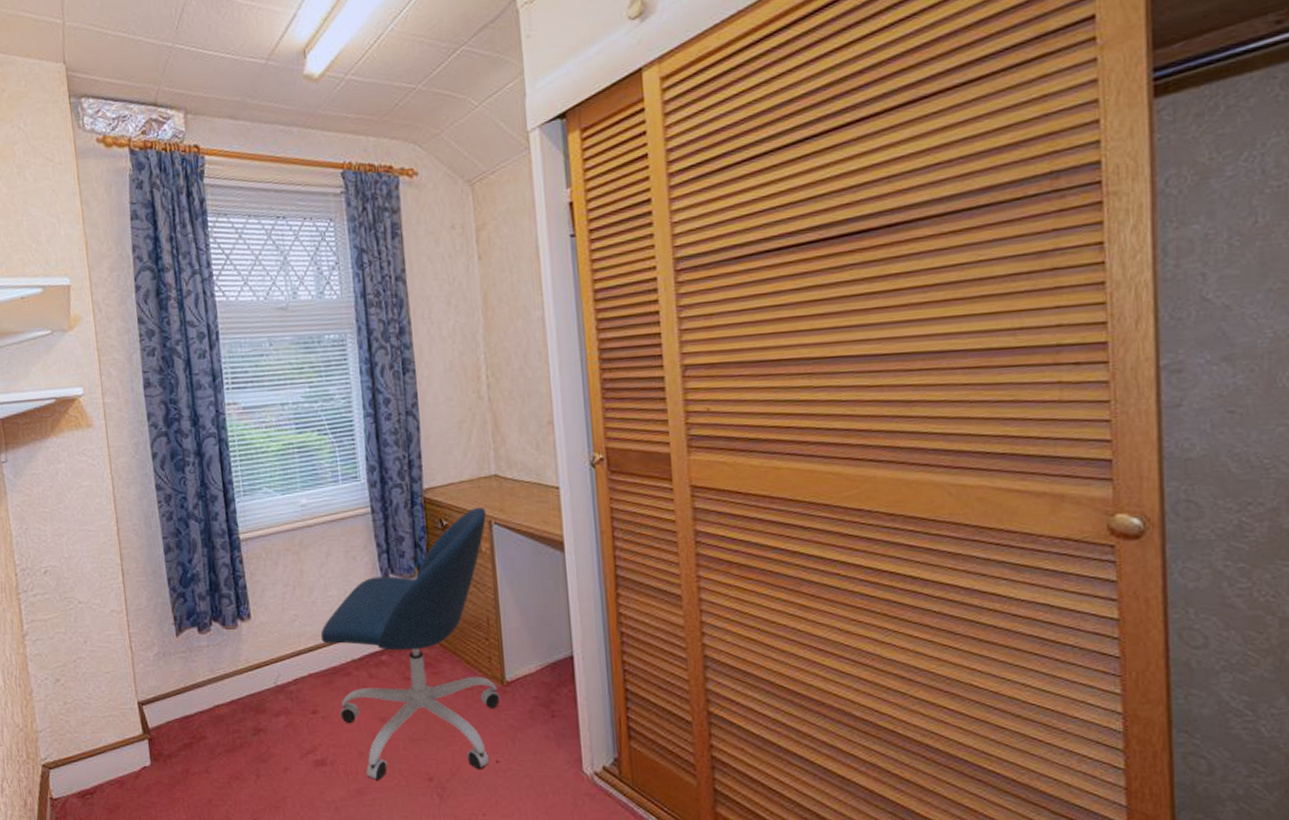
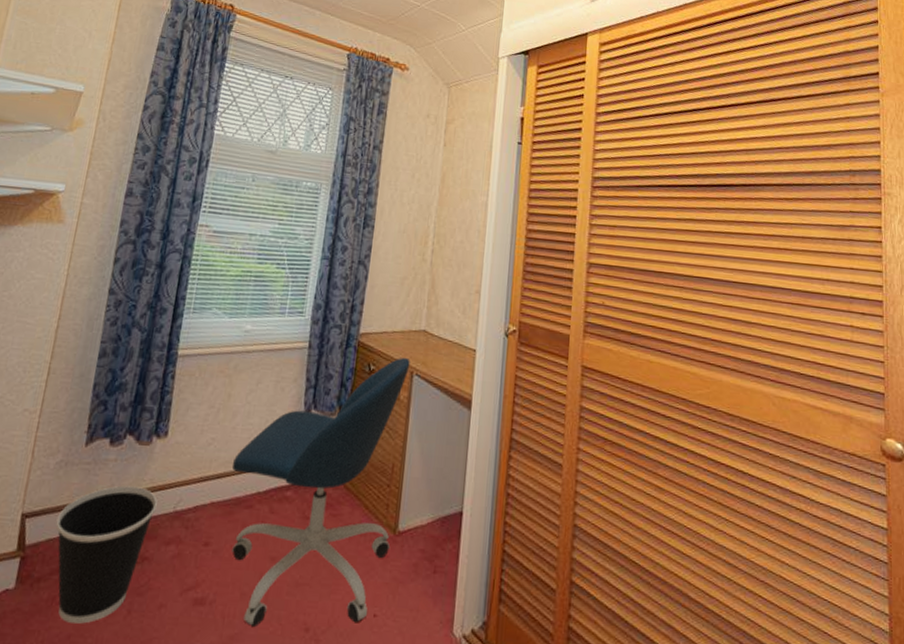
wastebasket: none [170,667,258,790] -> present [55,485,158,624]

